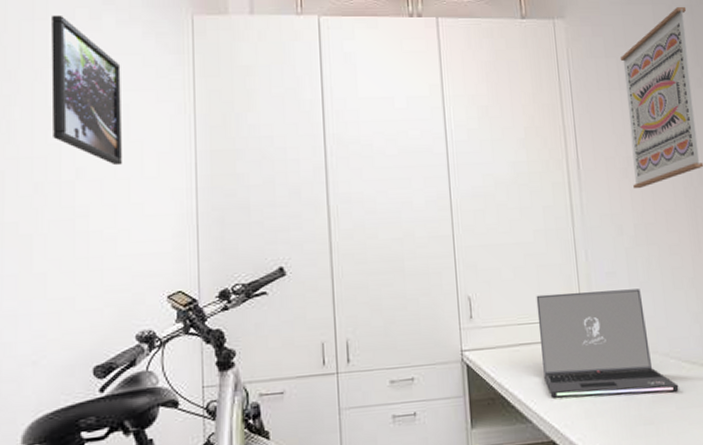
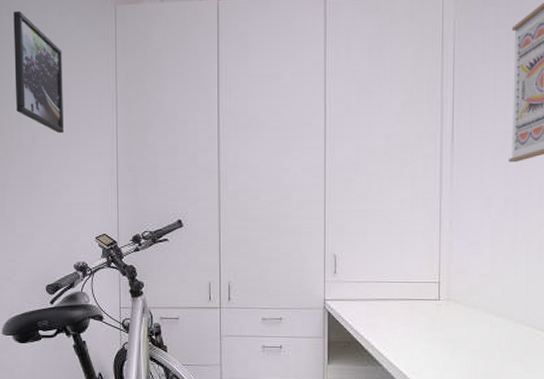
laptop: present [536,289,679,398] -> none [396,257,530,356]

